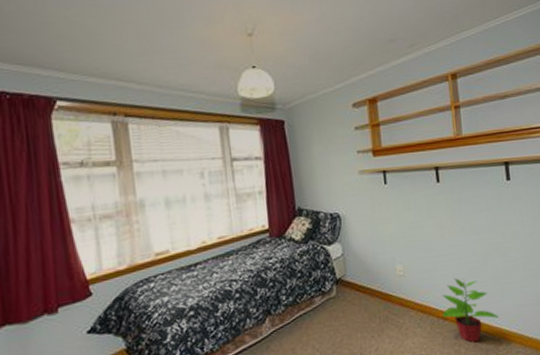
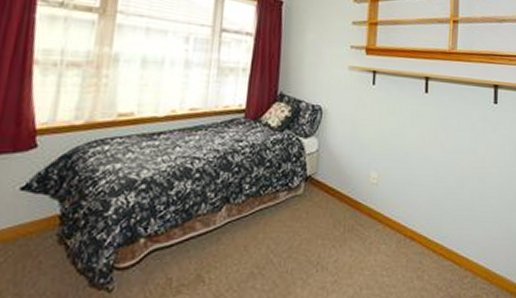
potted plant: present [442,278,499,343] -> none [409,196,468,271]

